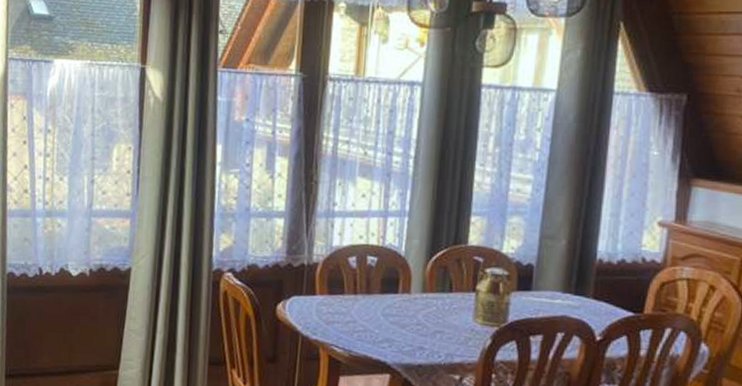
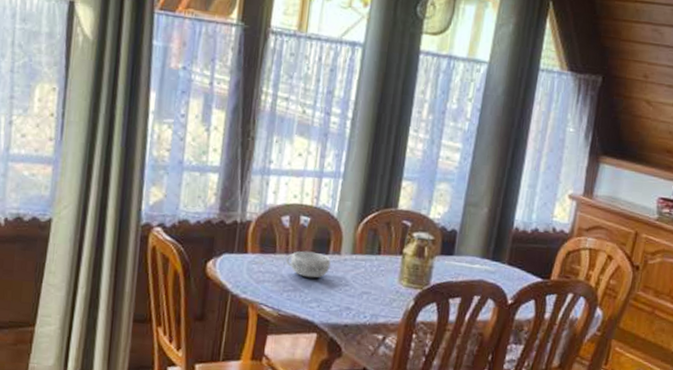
decorative bowl: none [355,291,401,318] -> present [286,251,331,278]

